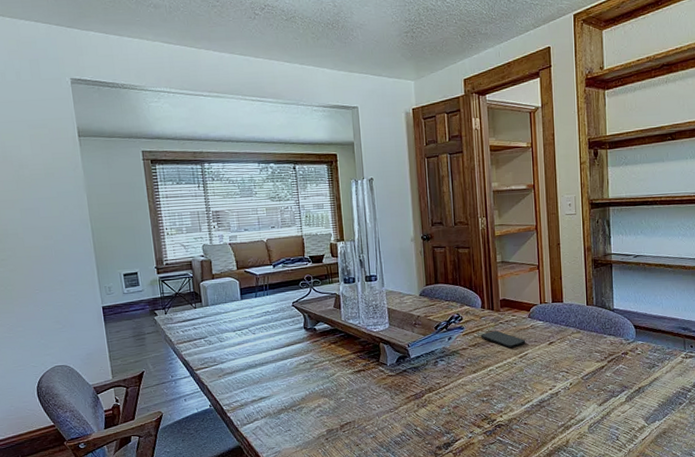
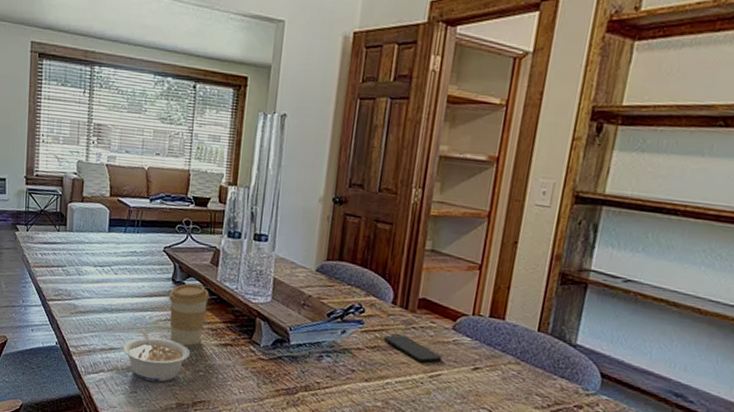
legume: none [272,373,331,418] -> present [123,328,191,382]
coffee cup: none [304,327,339,380] -> present [169,283,210,346]

